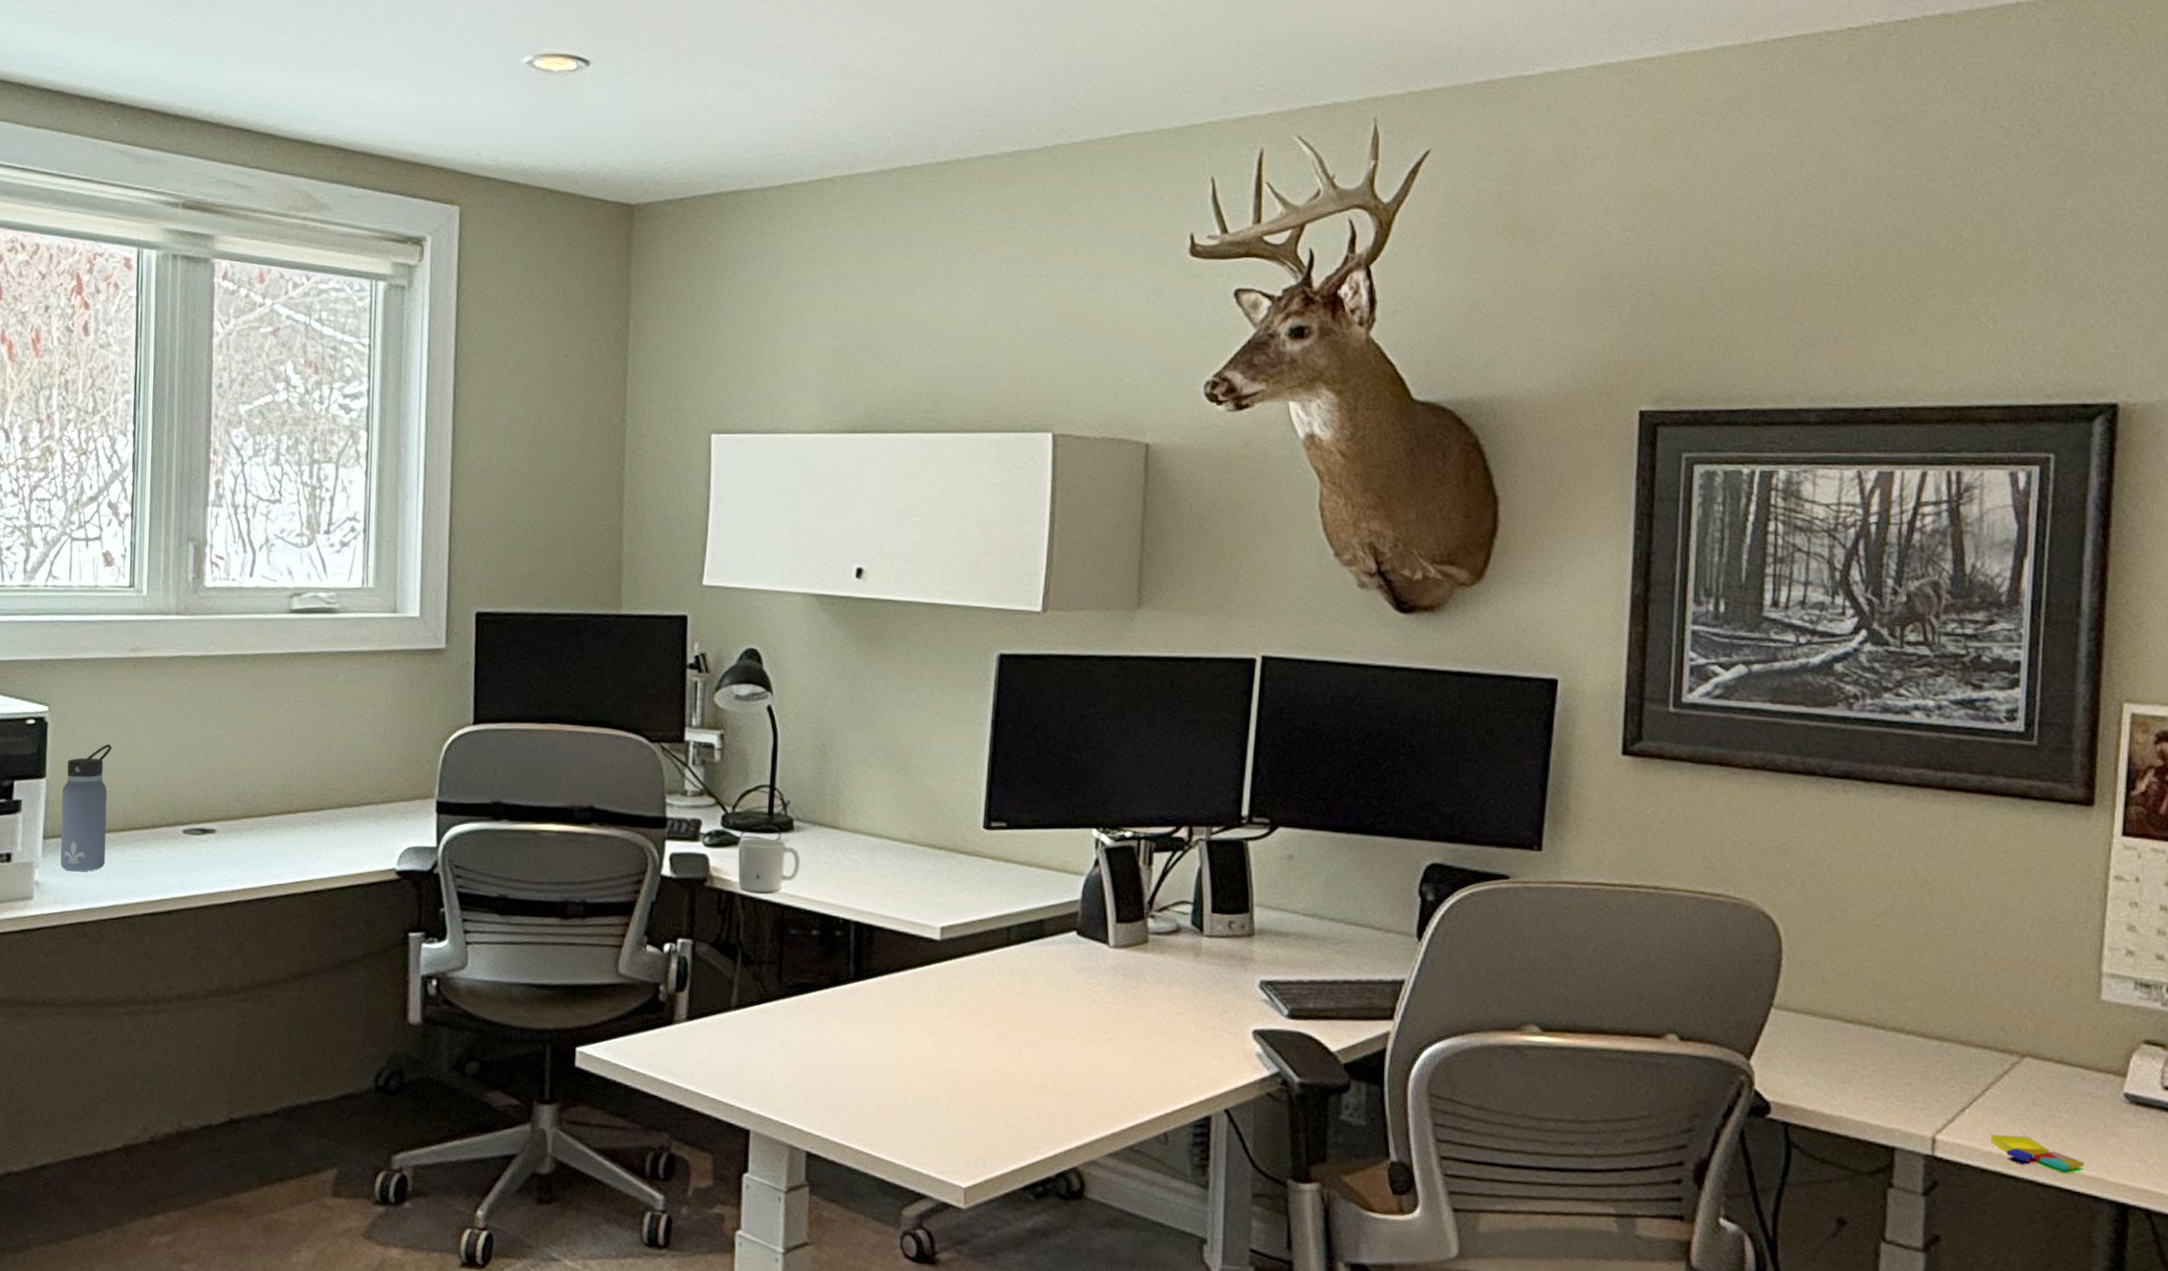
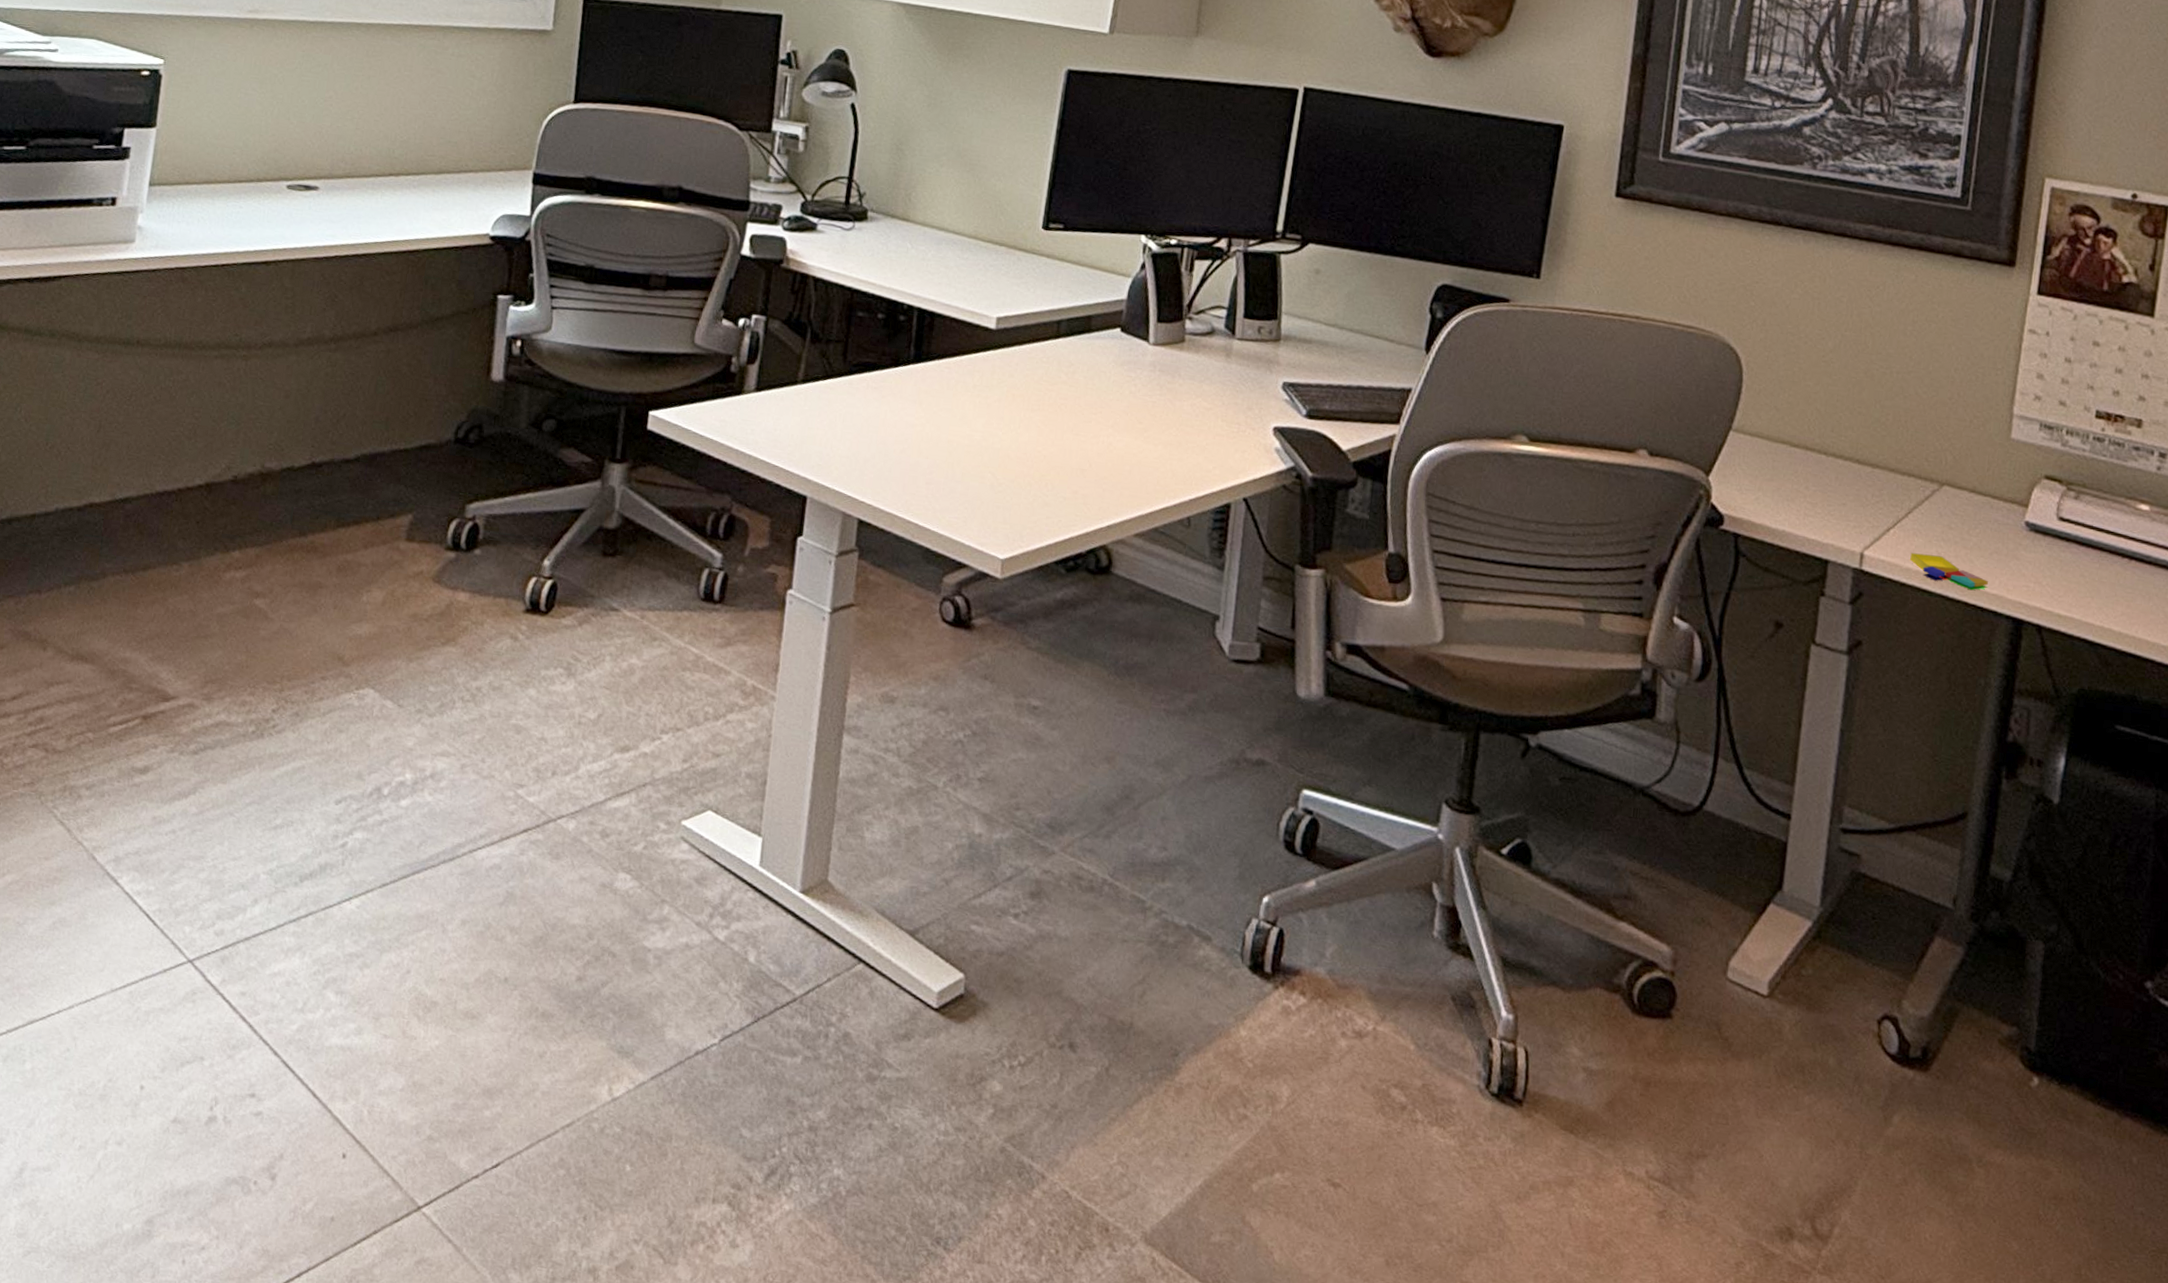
water bottle: present [60,744,113,872] -> none [164,99,224,220]
mug: present [737,837,801,893] -> none [812,225,872,277]

